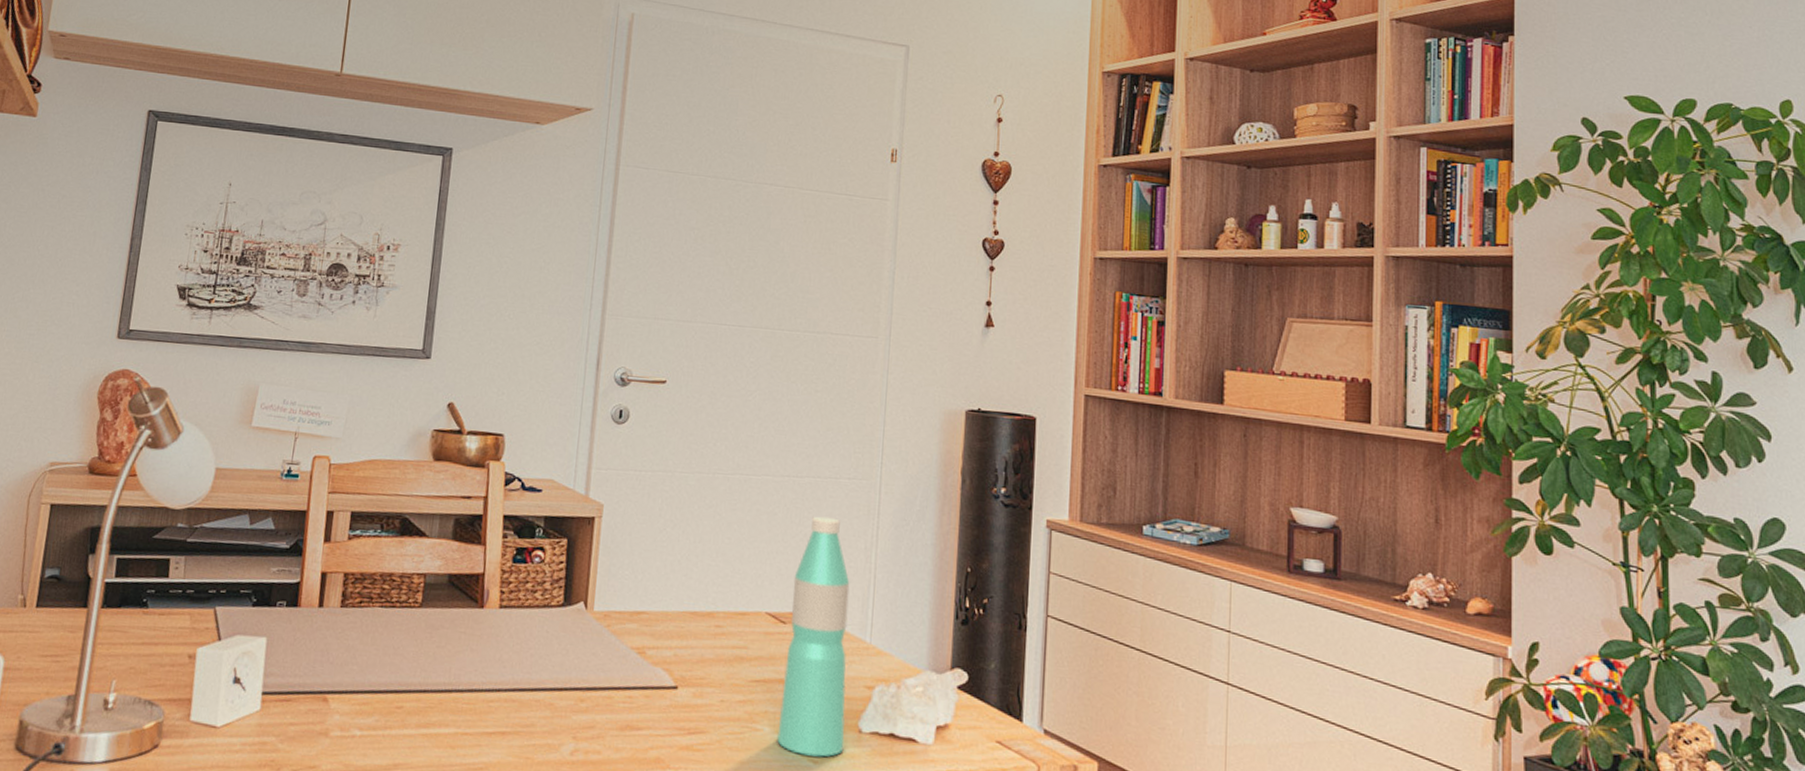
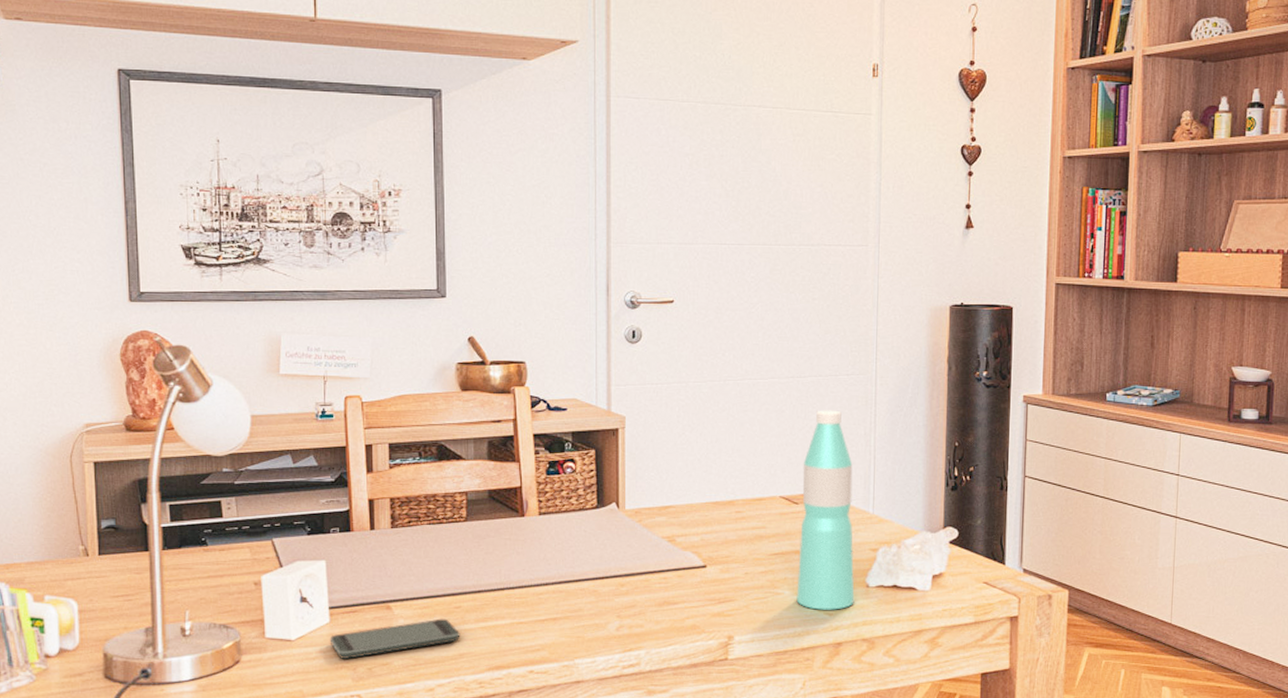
smartphone: none [257,718,398,757] -> present [329,618,461,659]

